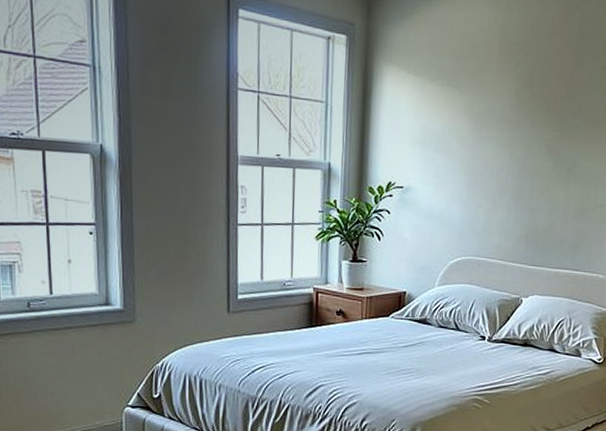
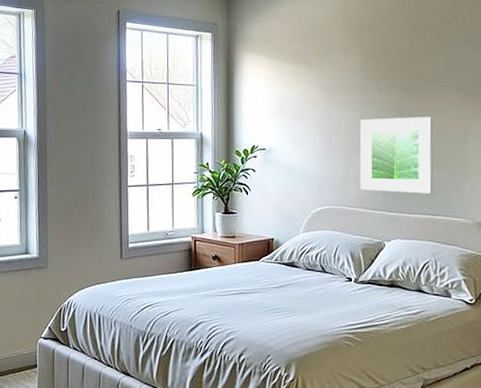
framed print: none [502,158,584,247] -> present [359,117,434,194]

